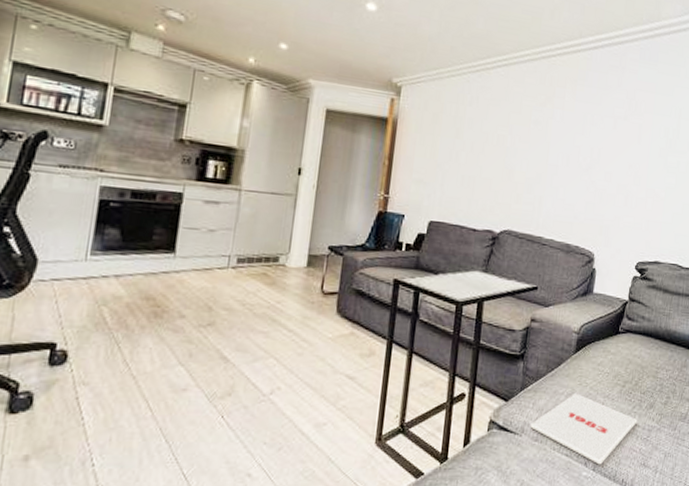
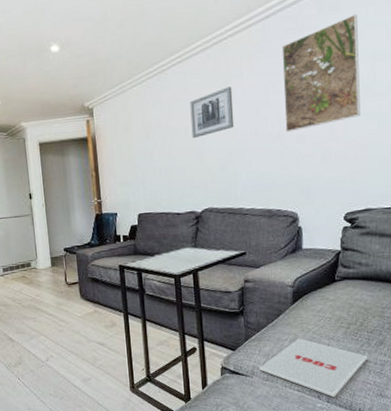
wall art: none [504,105,553,150] -> present [190,86,235,139]
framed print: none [595,70,671,168] -> present [281,14,361,133]

